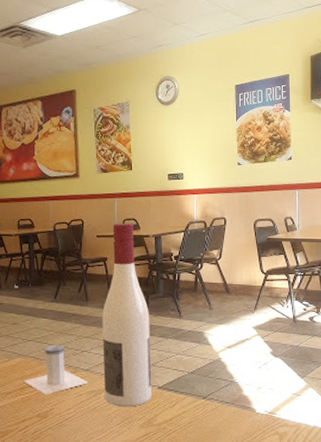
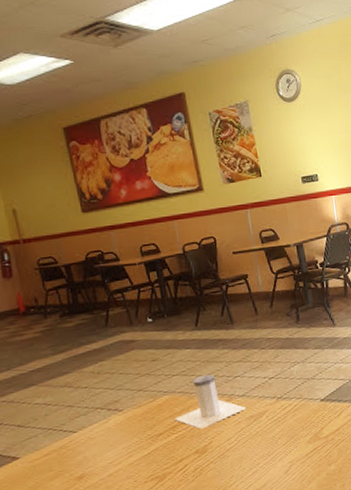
wine bottle: present [102,223,152,407] -> none [249,234,315,427]

